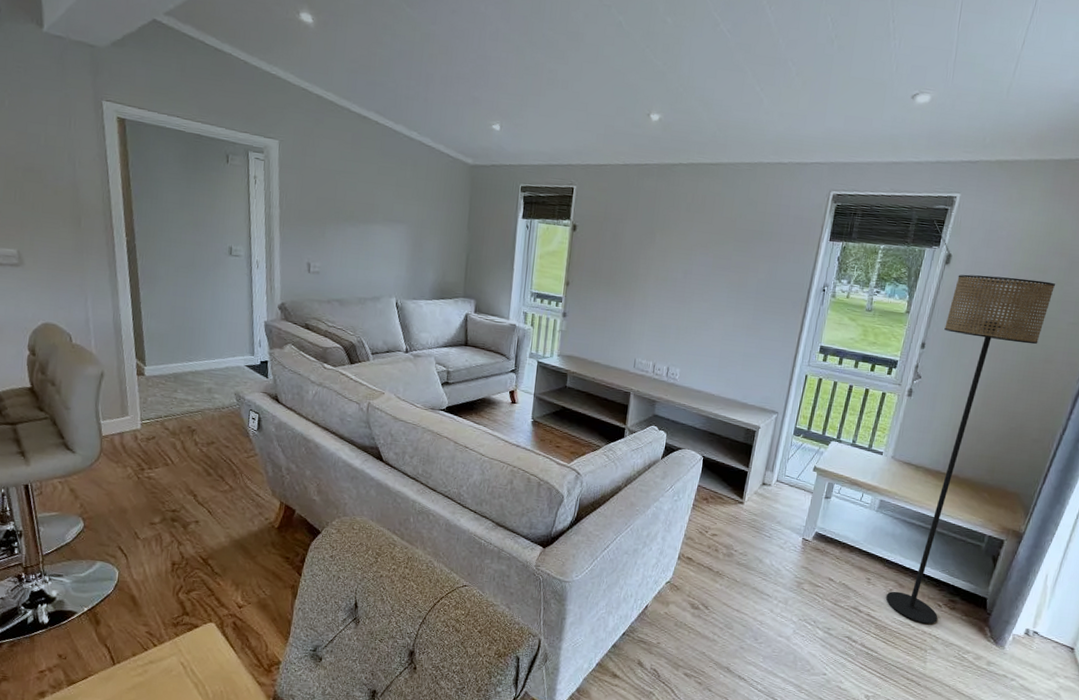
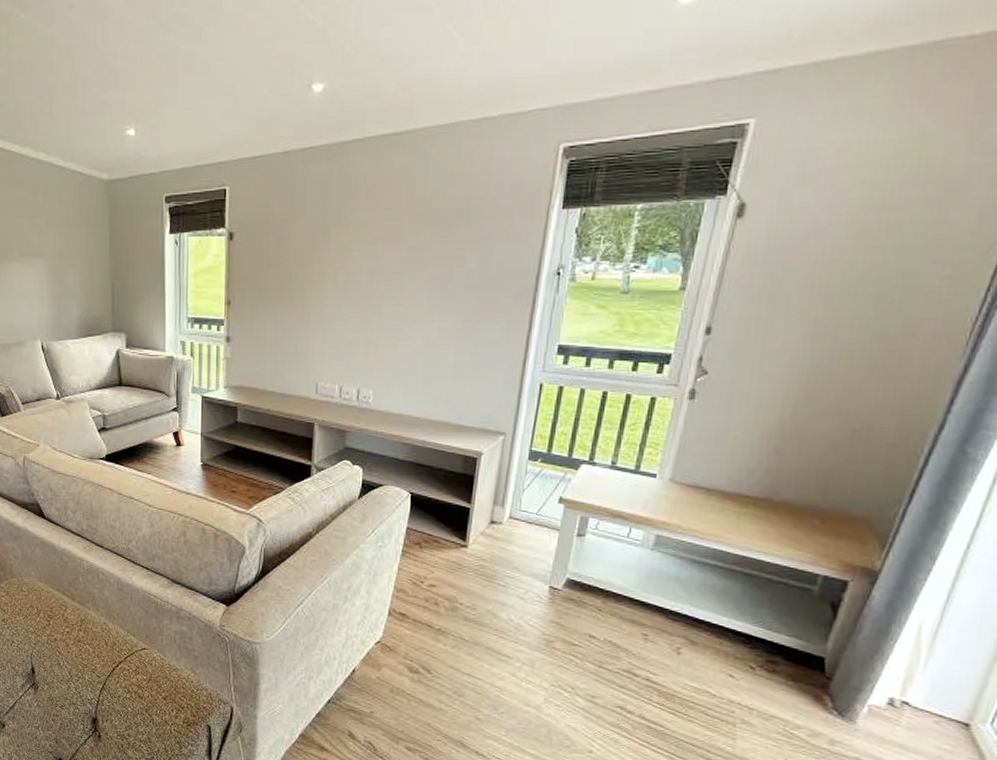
floor lamp: present [885,274,1055,624] -> none [671,222,917,691]

